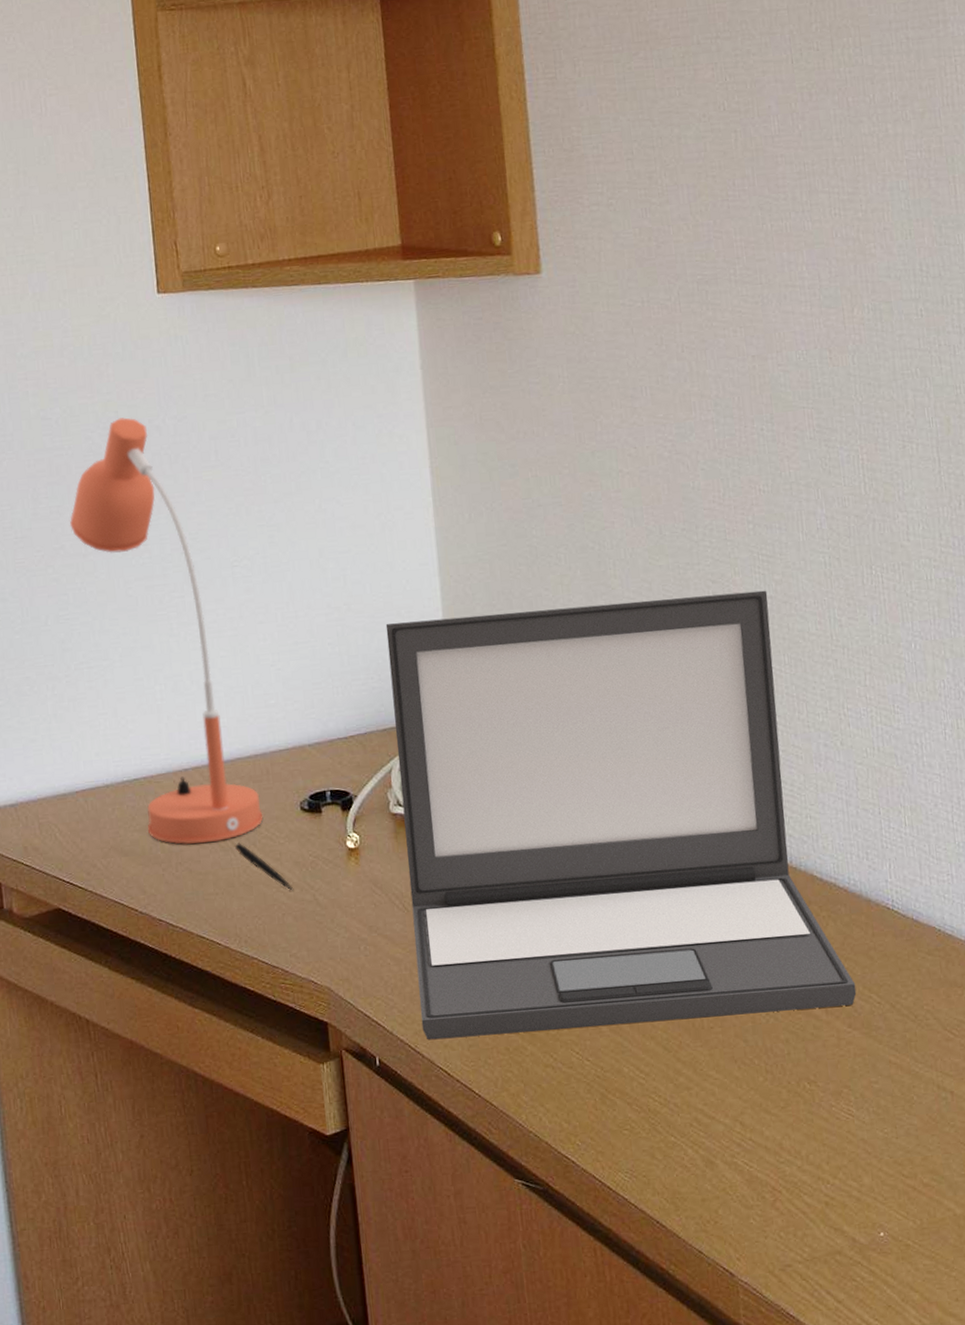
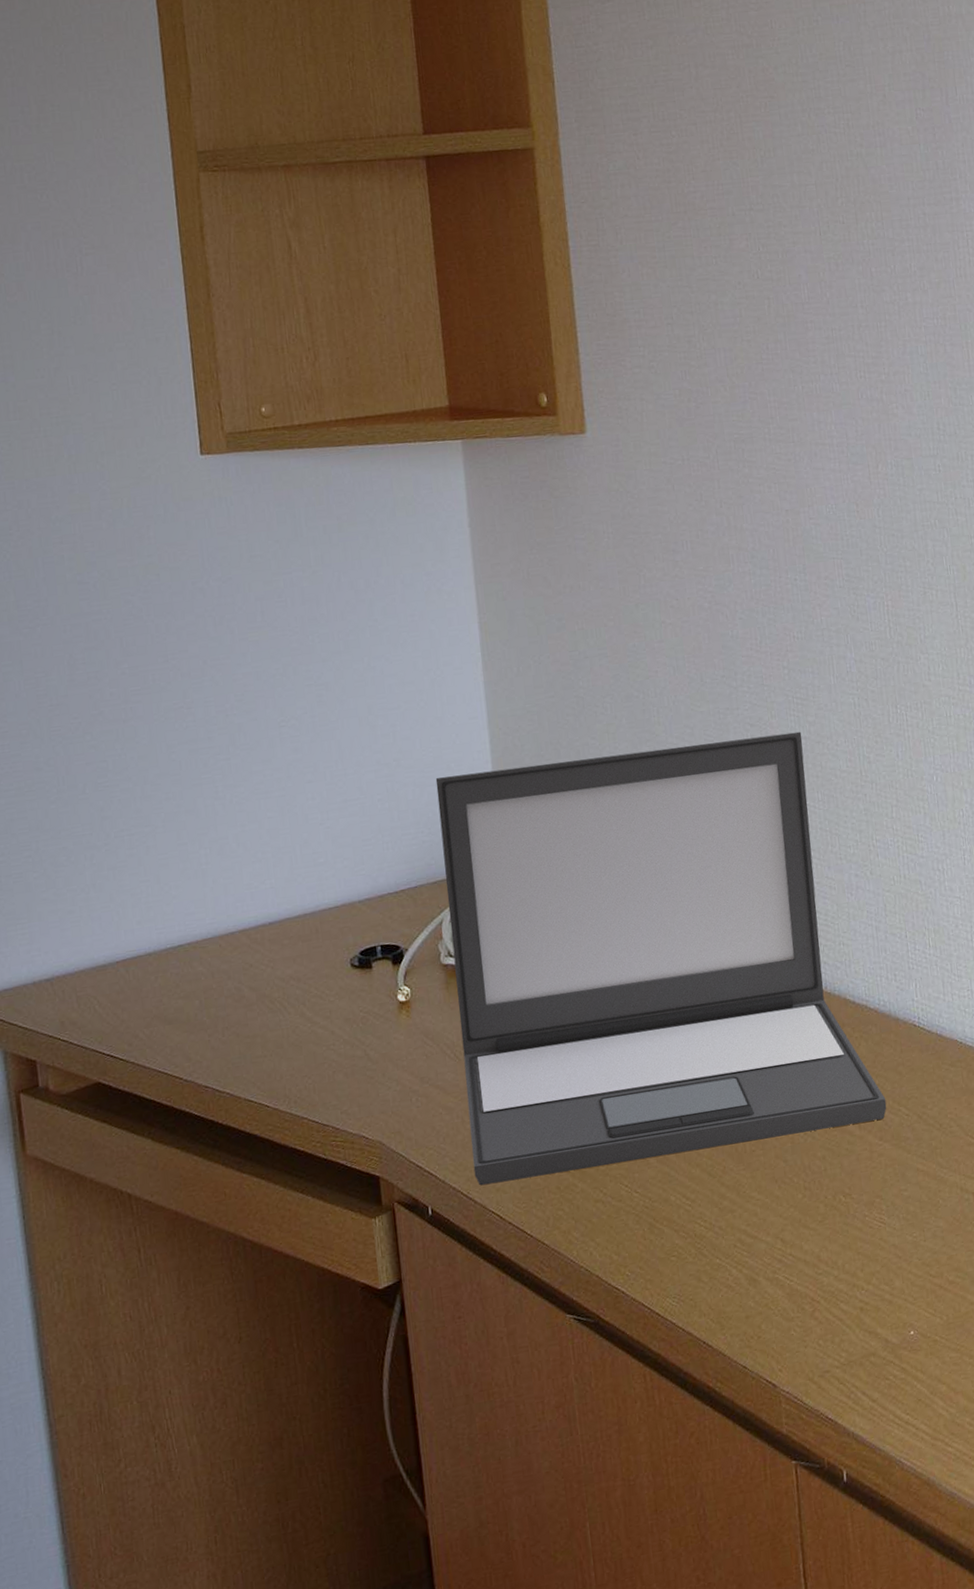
desk lamp: present [69,417,264,845] -> none [108,580,313,1009]
pen: present [234,843,294,891] -> none [283,1003,345,1048]

